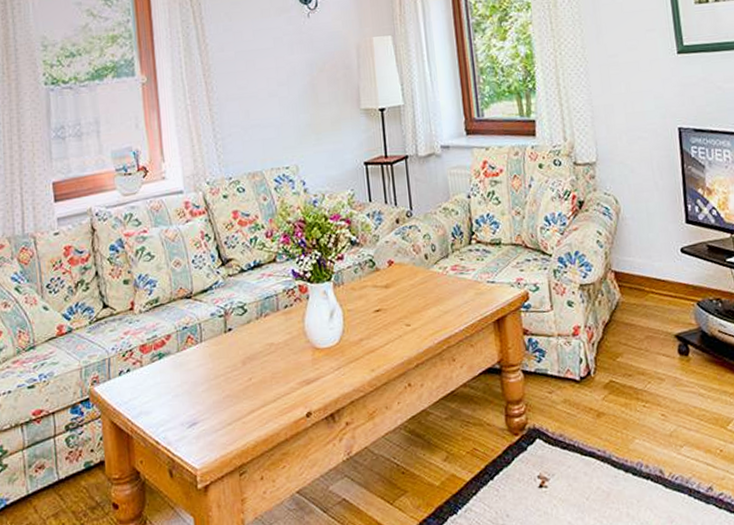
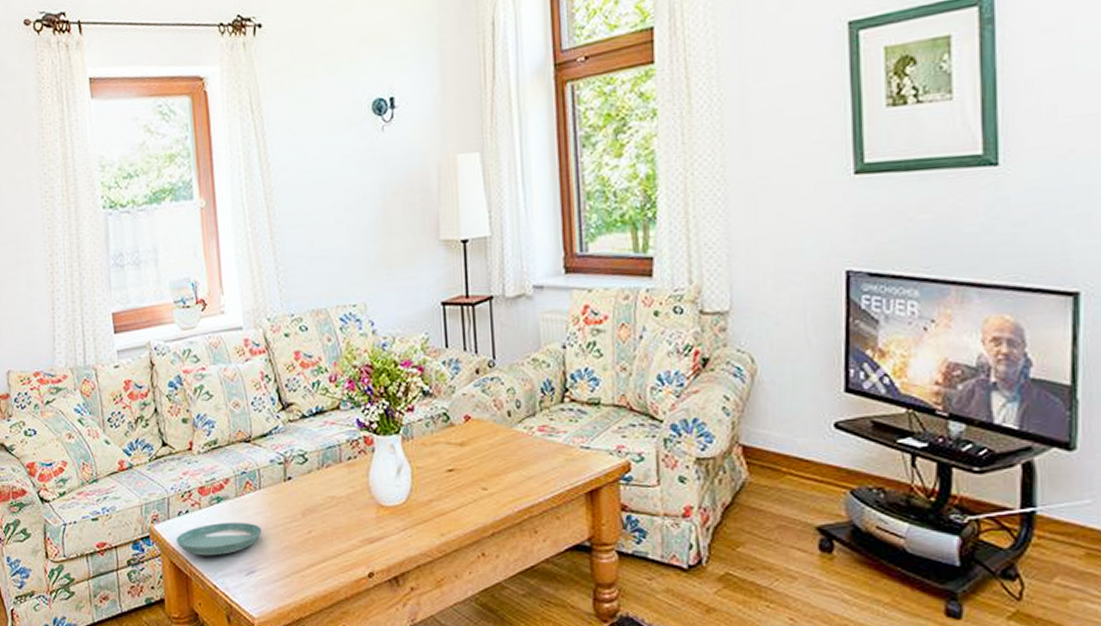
saucer: none [117,375,204,413] -> present [176,522,262,556]

